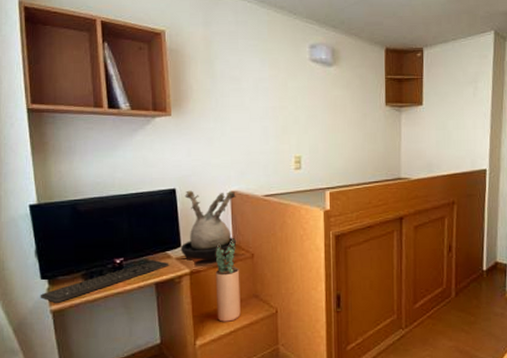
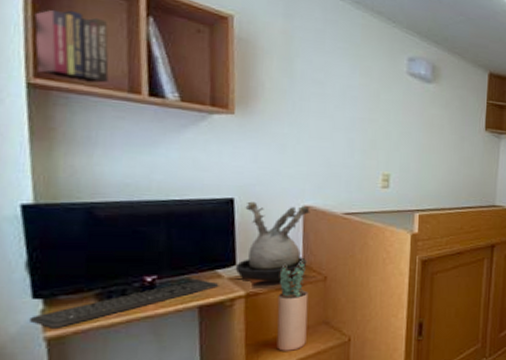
books: none [29,46,80,104] -> present [34,9,109,84]

